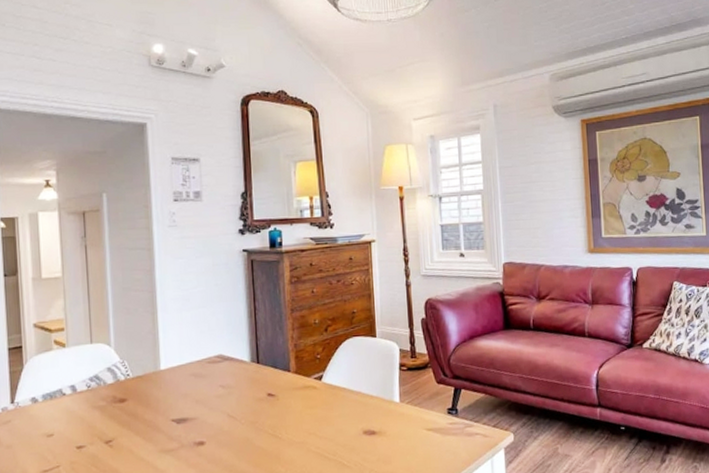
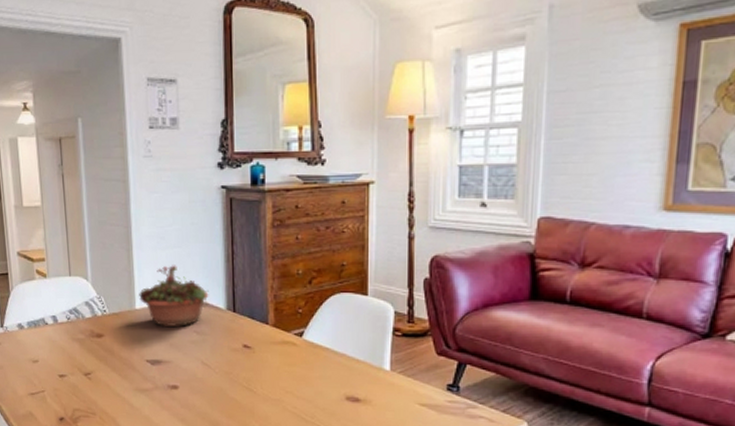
succulent planter: none [164,324,234,384] -> present [139,265,209,327]

